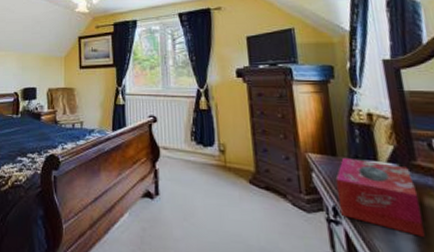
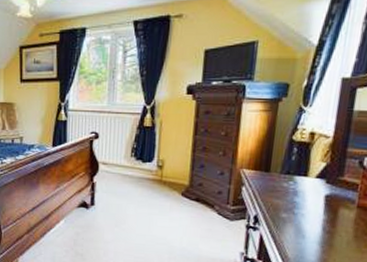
tissue box: present [335,157,425,237] -> none [260,173,336,240]

